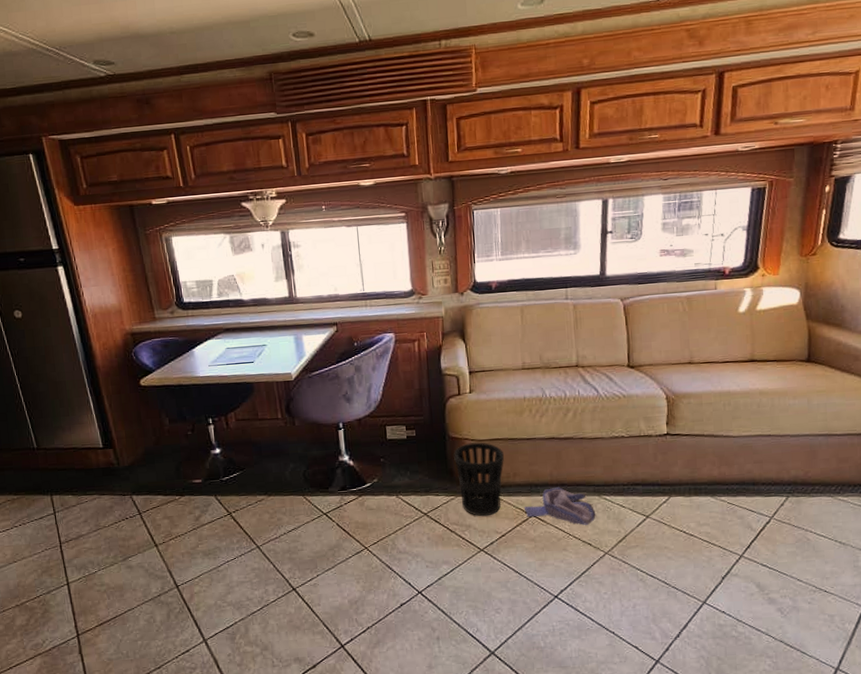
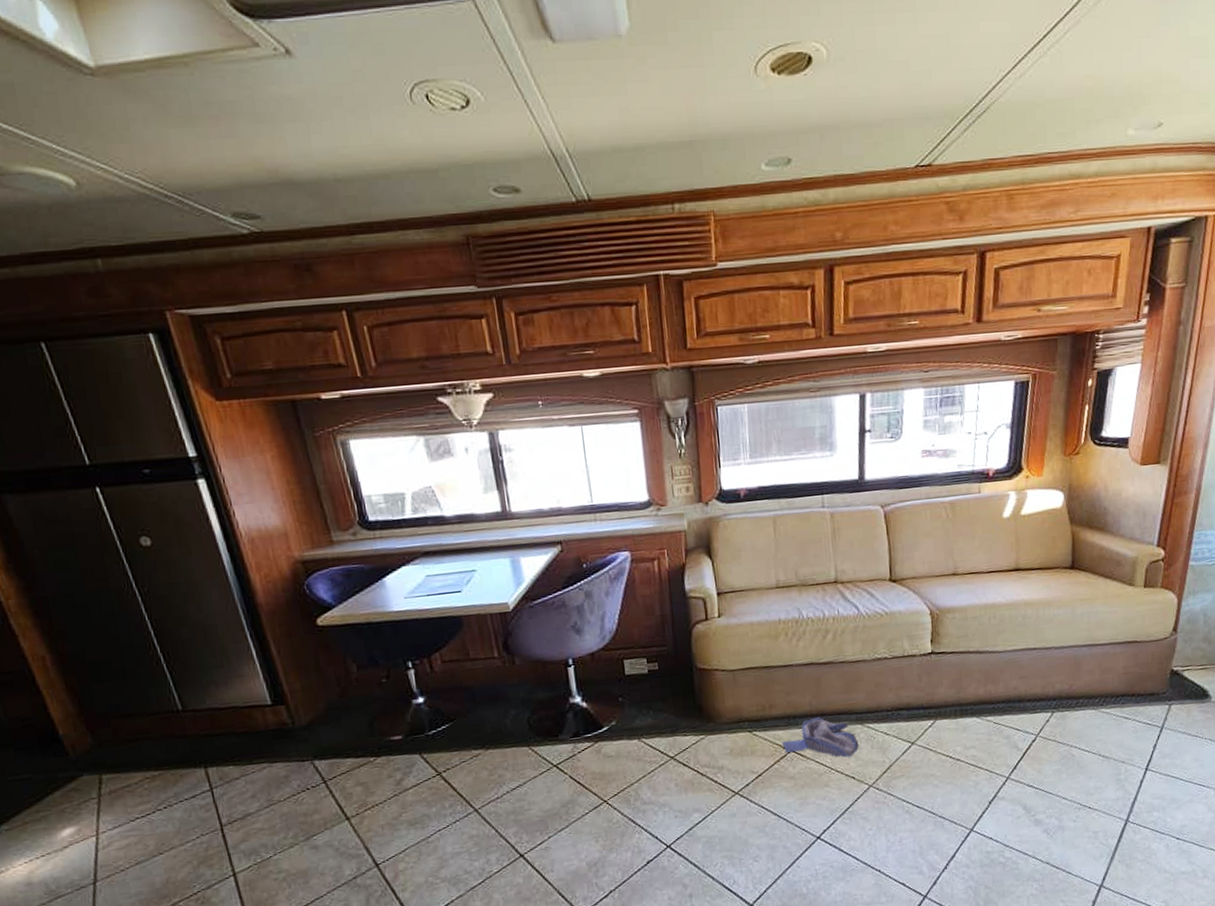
wastebasket: present [453,442,504,517] -> none [701,672,759,756]

